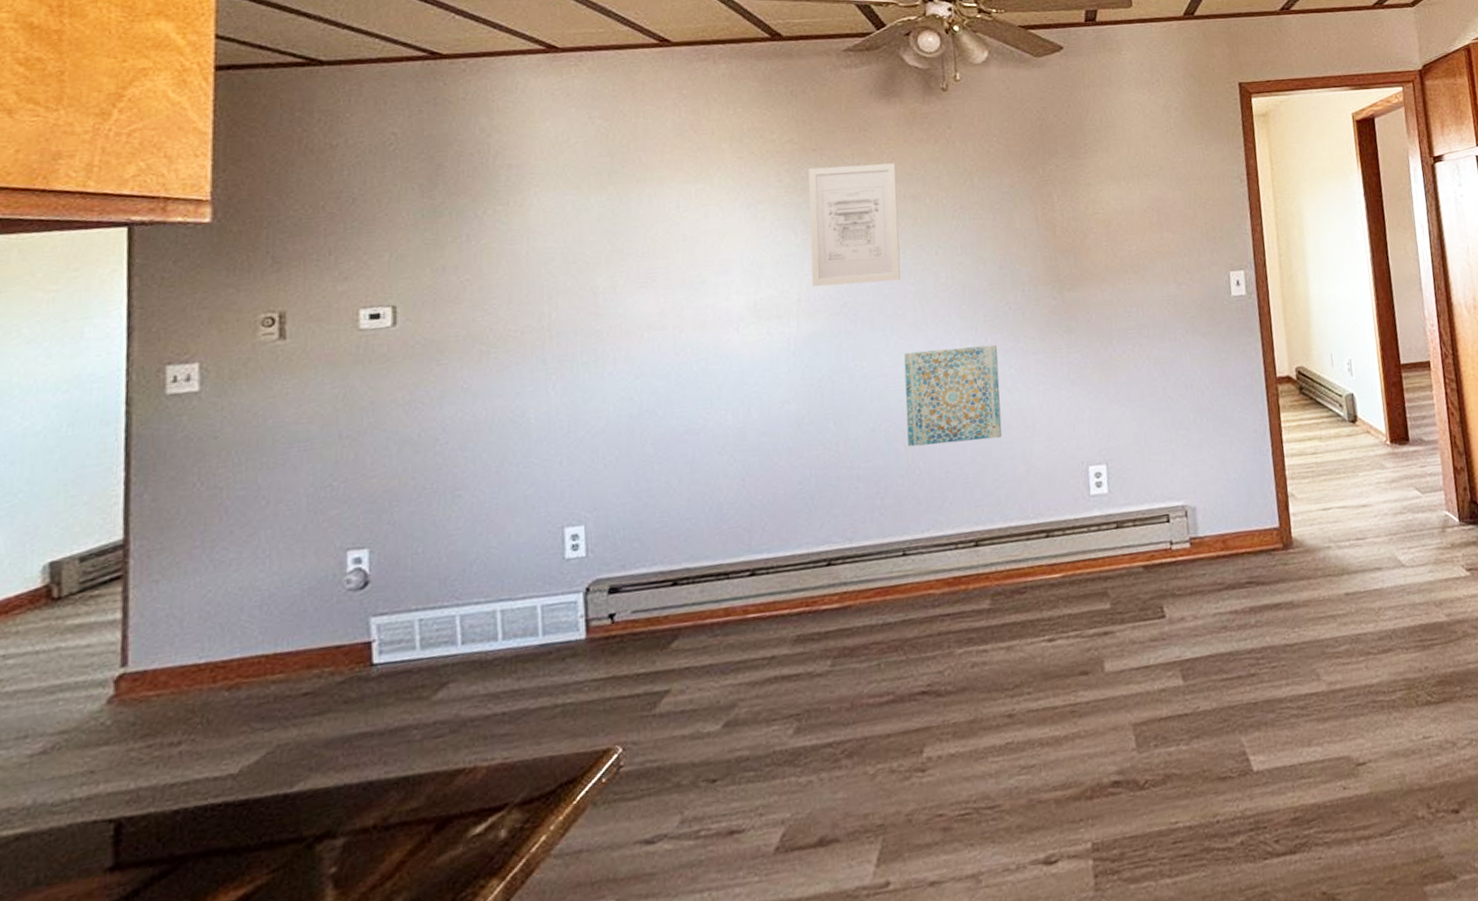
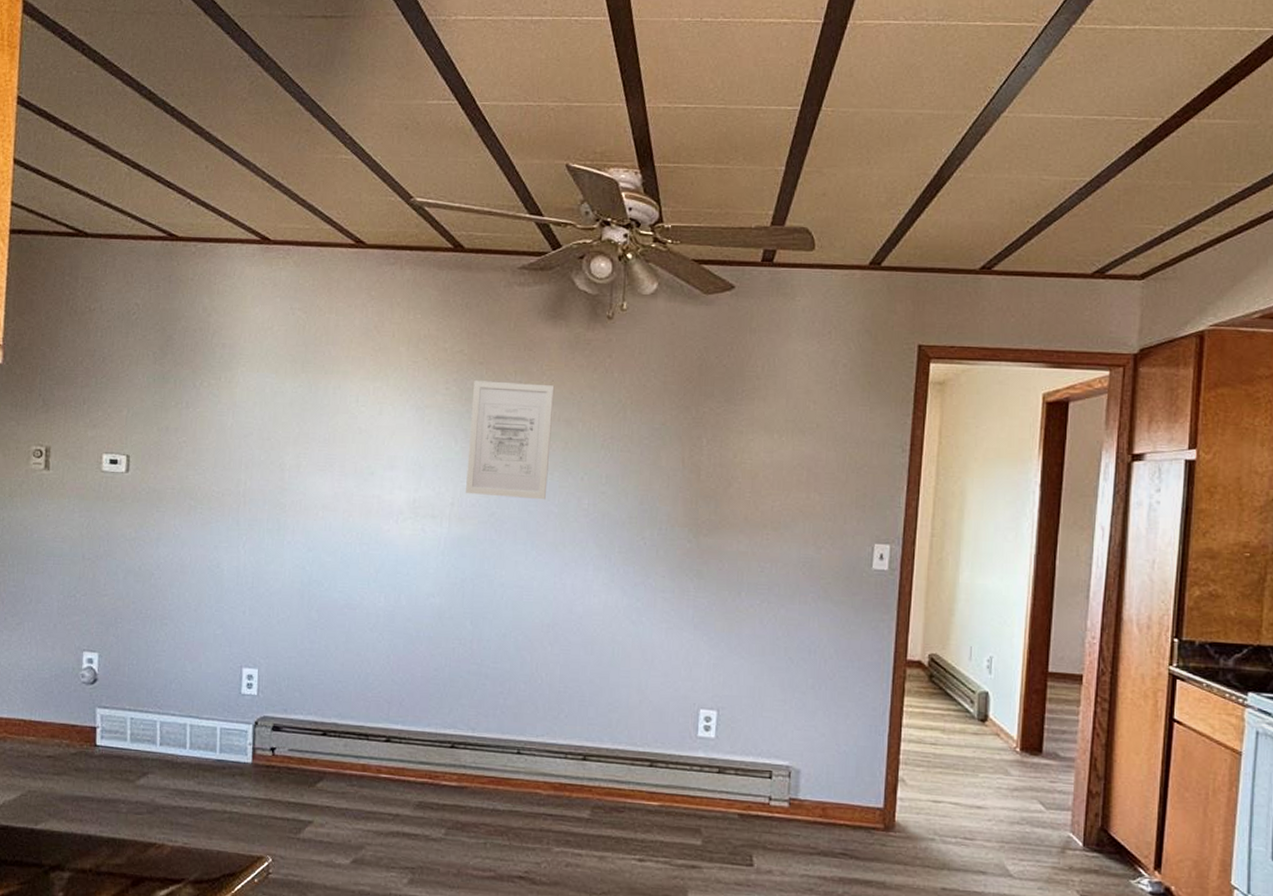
wall art: present [903,344,1002,447] -> none [534,569,628,665]

